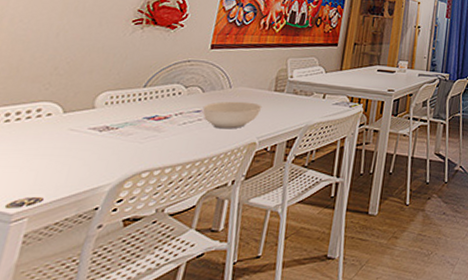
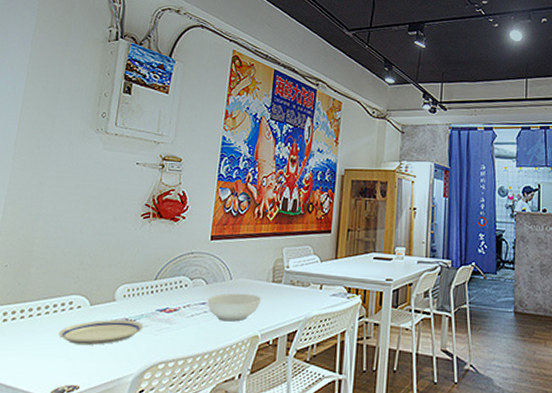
plate: none [20,128,127,154] -> present [58,320,144,345]

